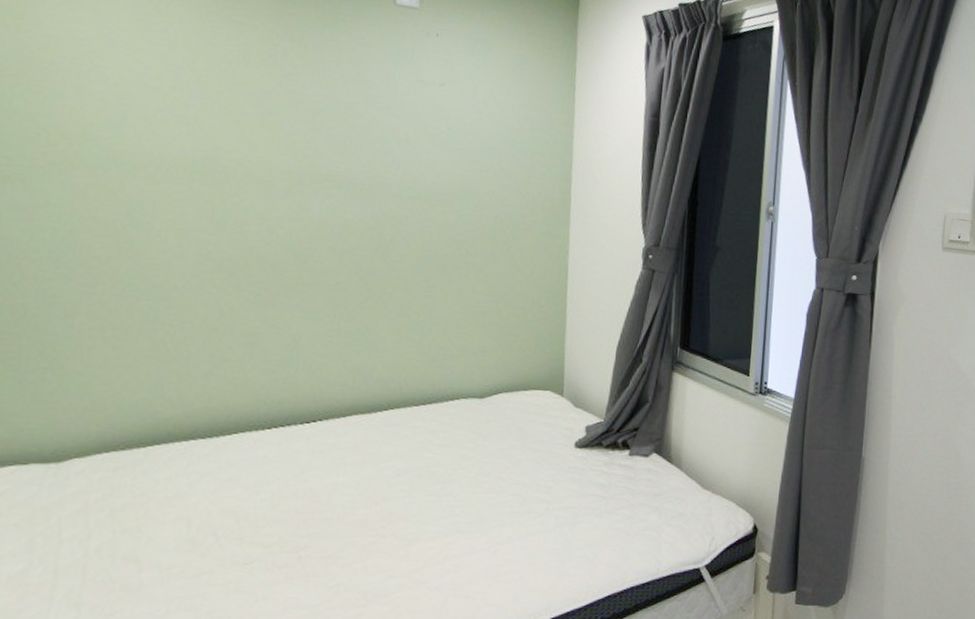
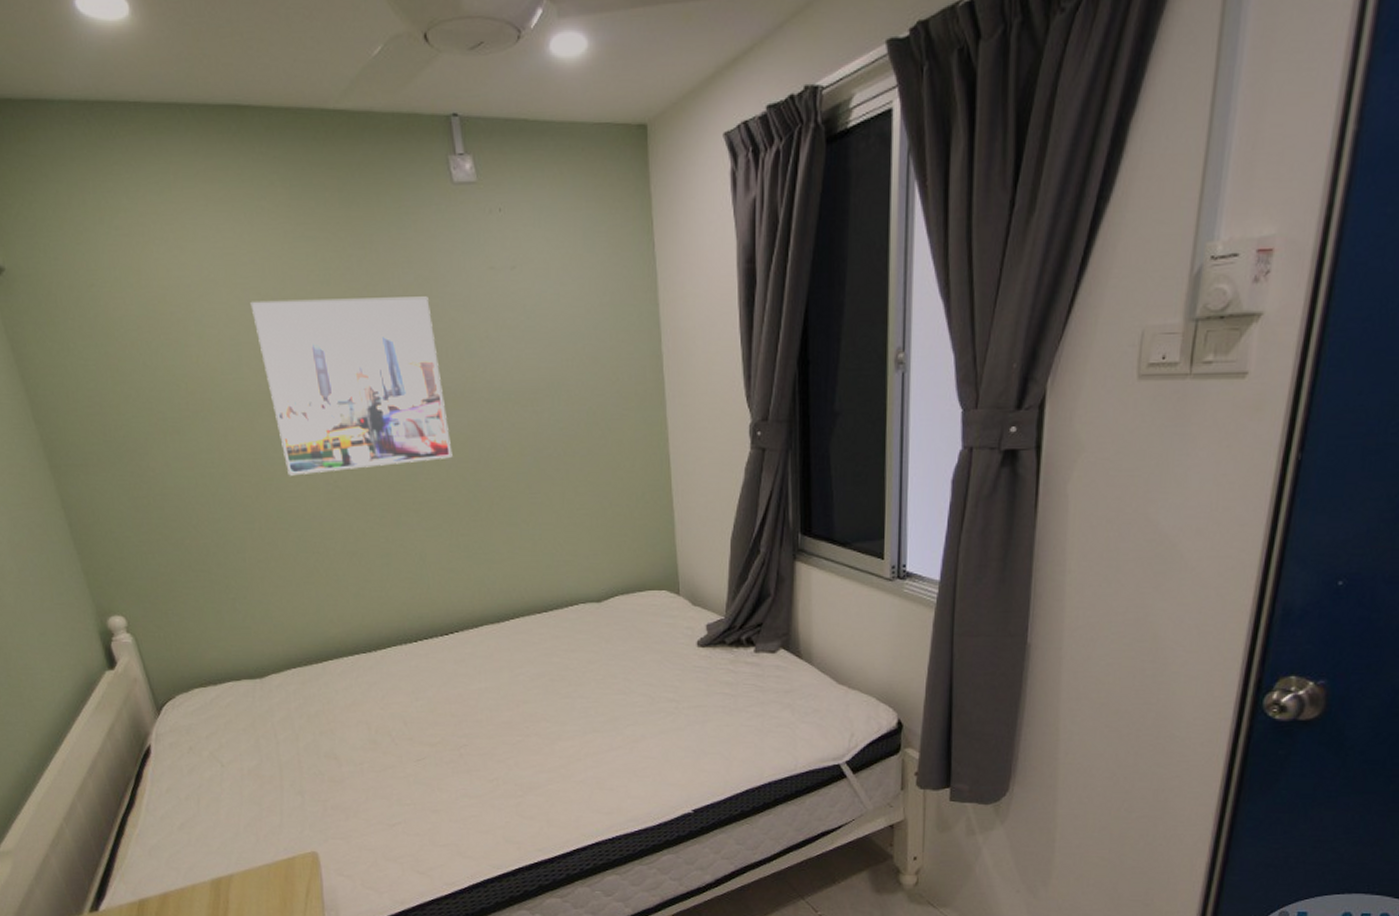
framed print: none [151,66,352,245] -> present [250,296,453,476]

